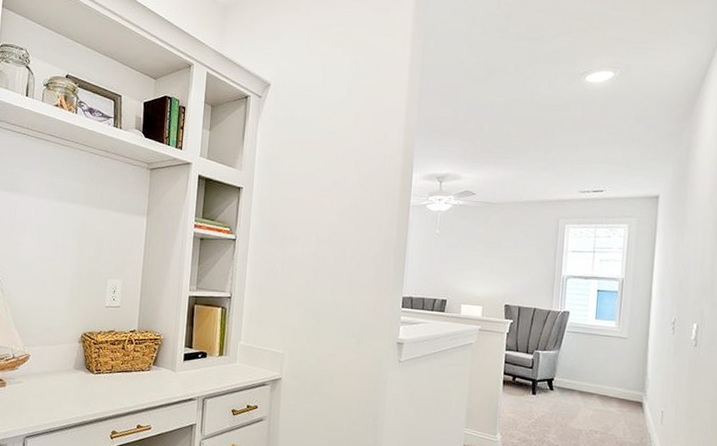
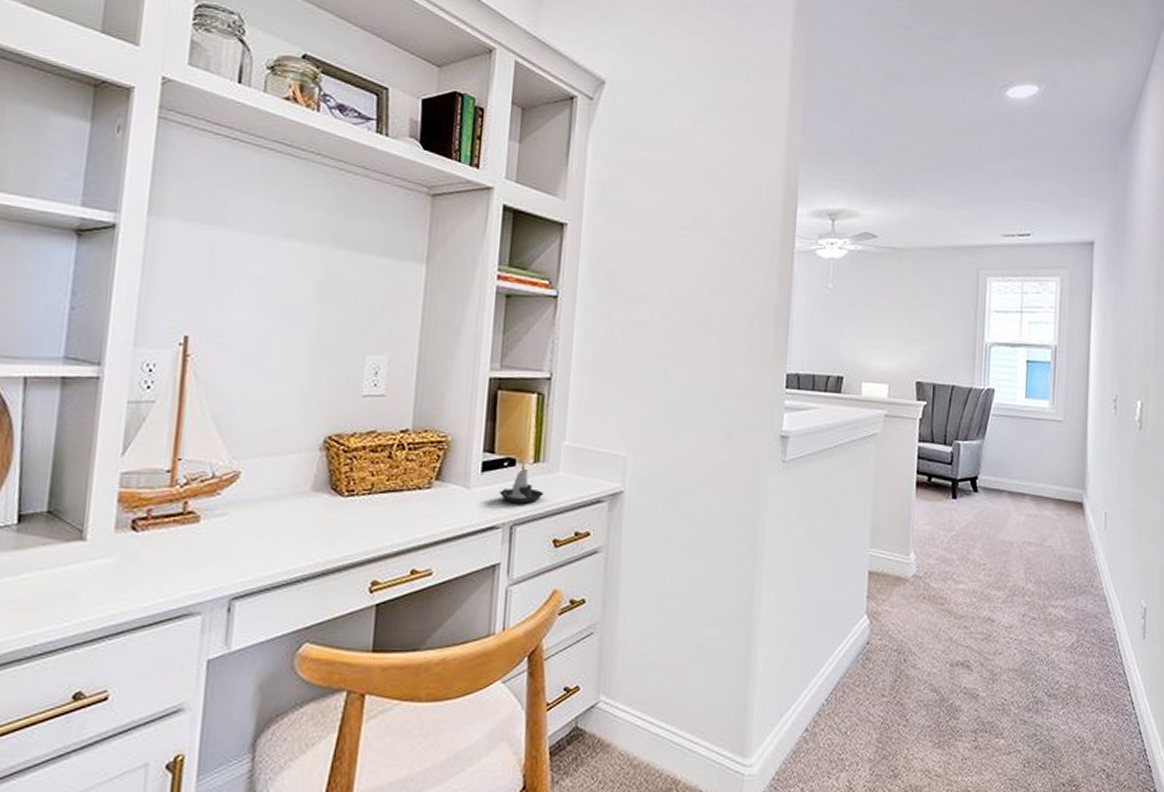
candle: none [195,355,226,384] -> present [498,463,544,504]

